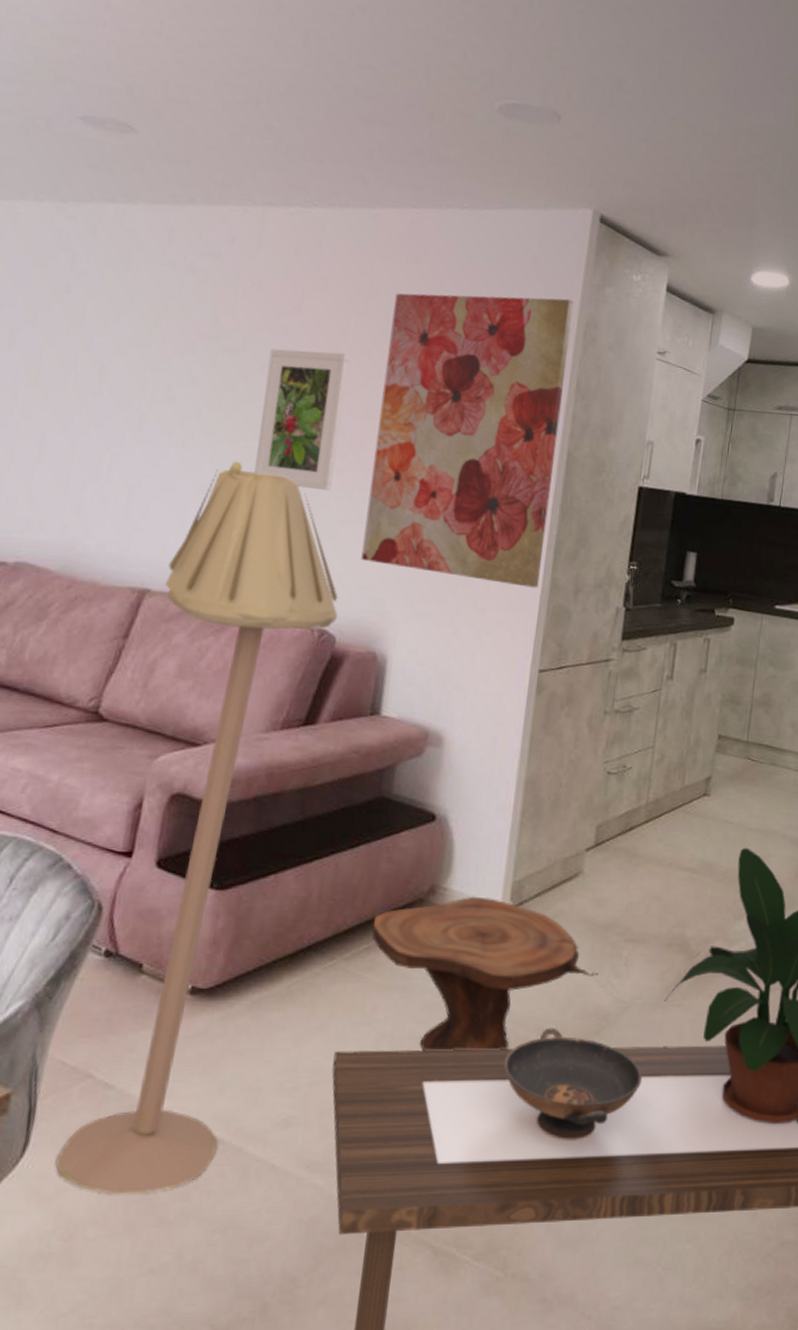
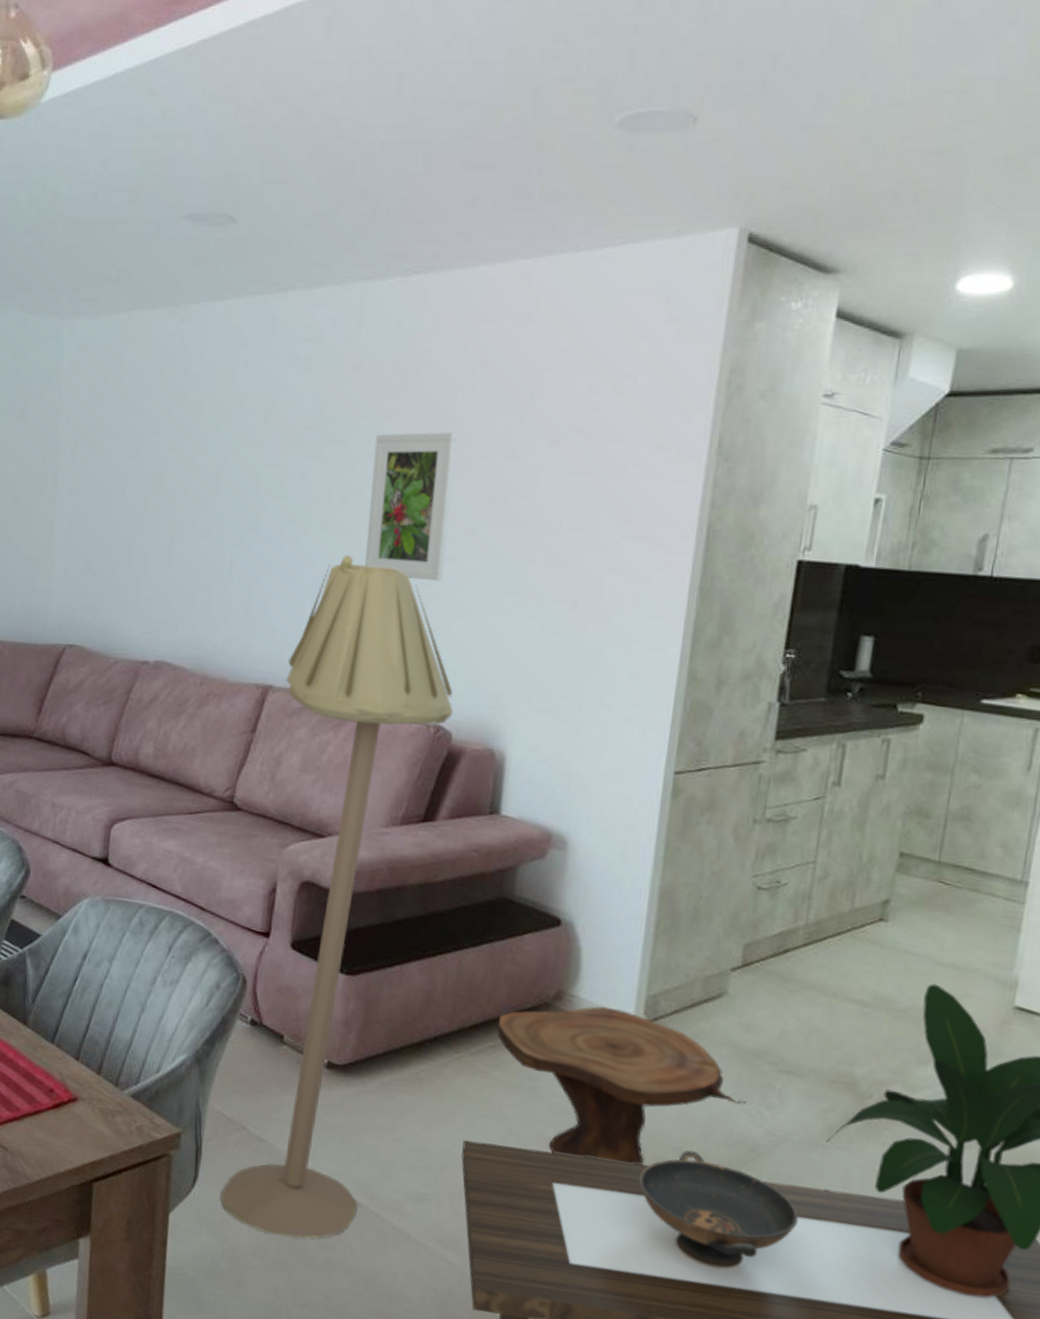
wall art: present [361,293,574,588] -> none [475,342,715,681]

